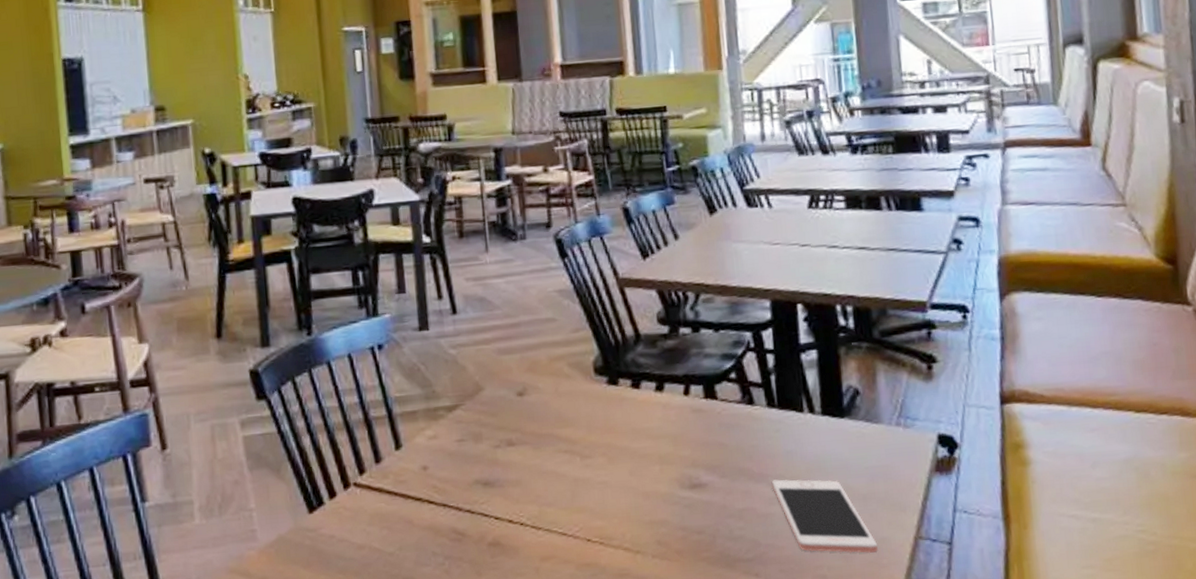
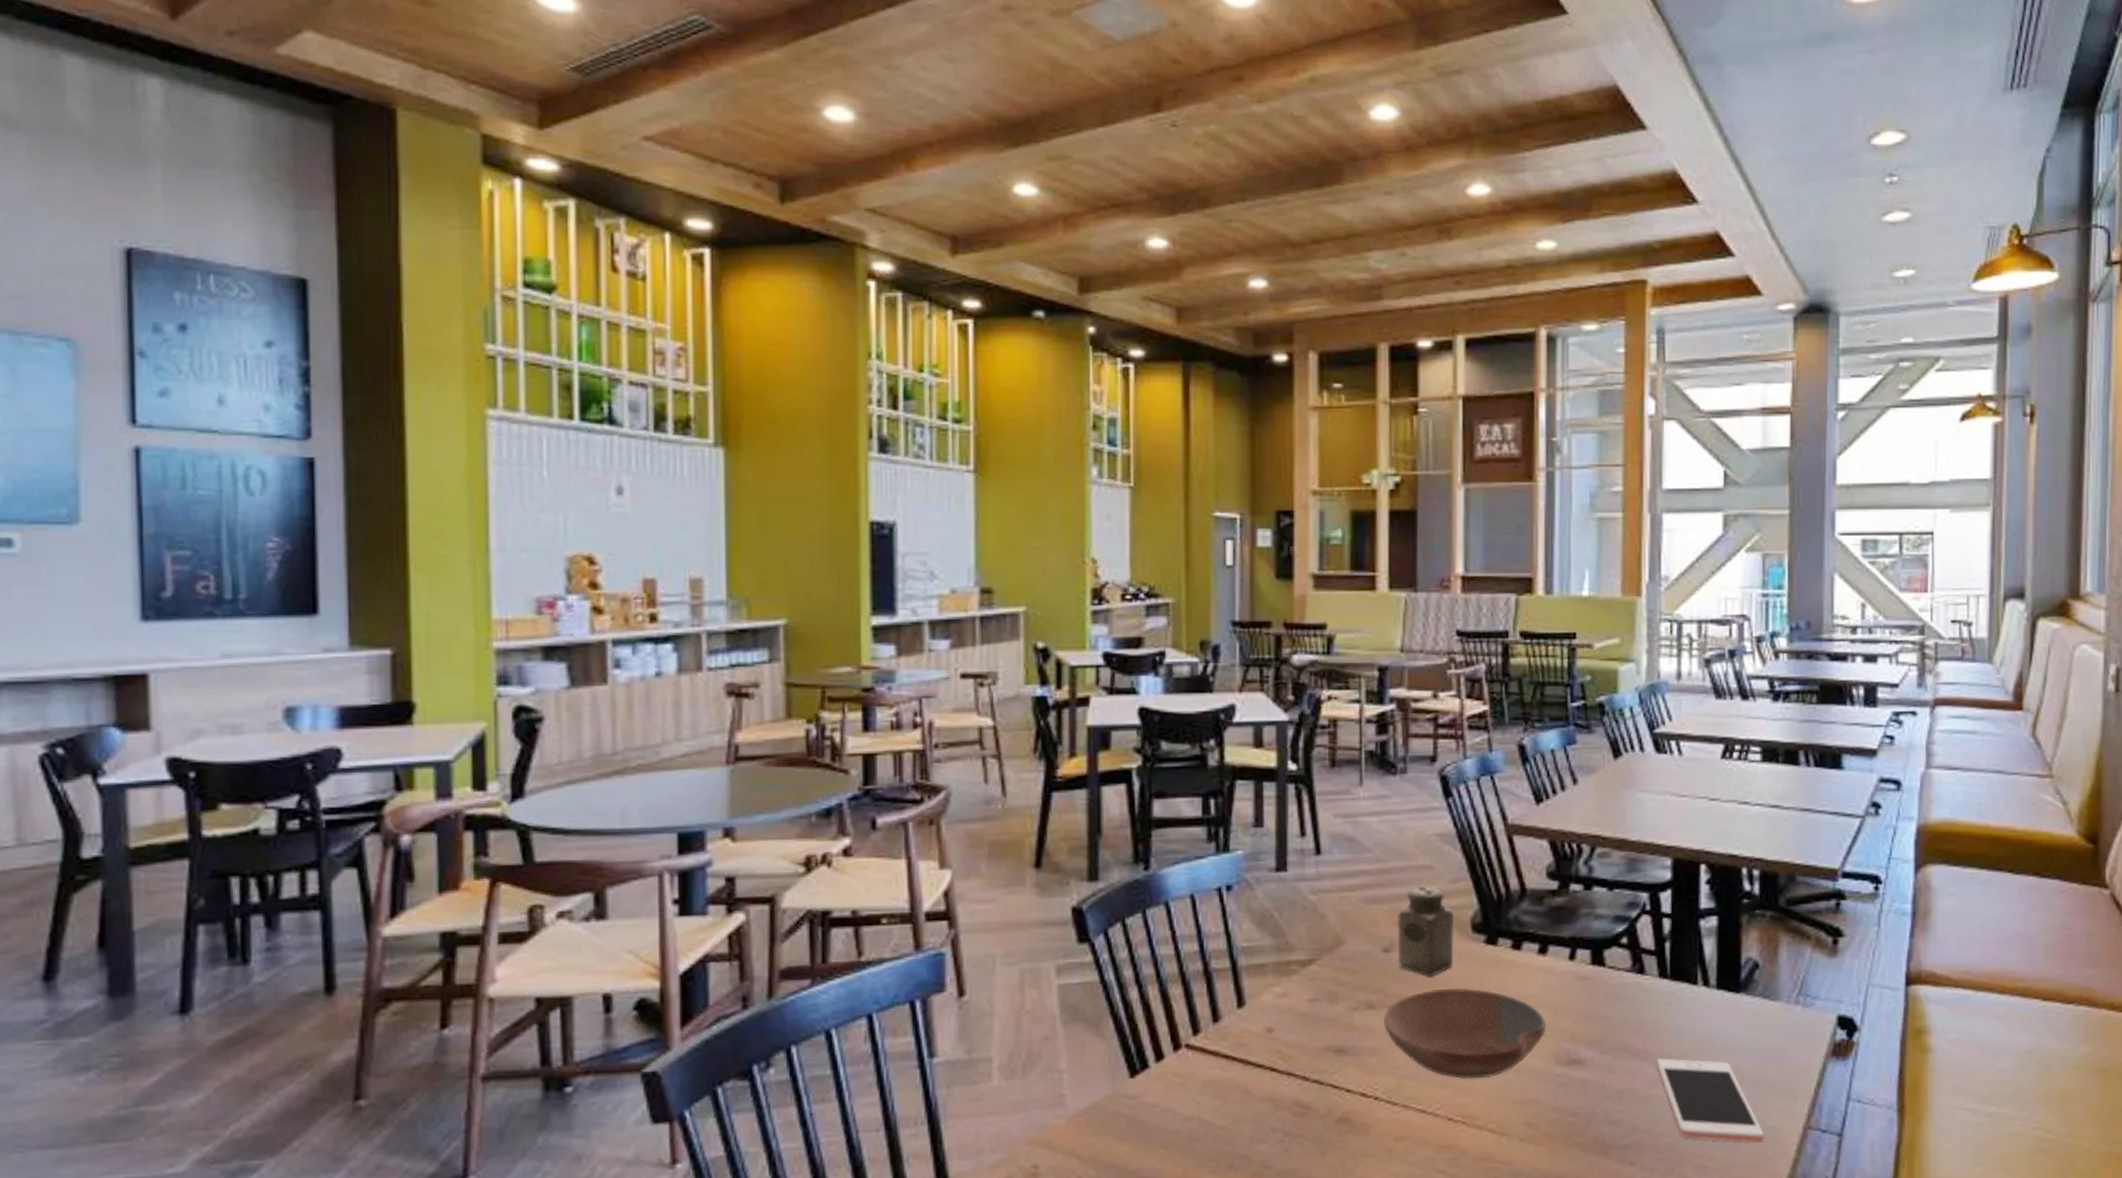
bowl: none [523,424,669,505] -> present [1384,988,1547,1080]
salt shaker: none [528,336,581,415] -> present [1397,886,1455,976]

